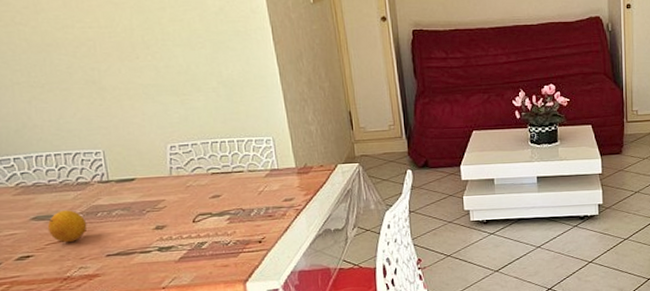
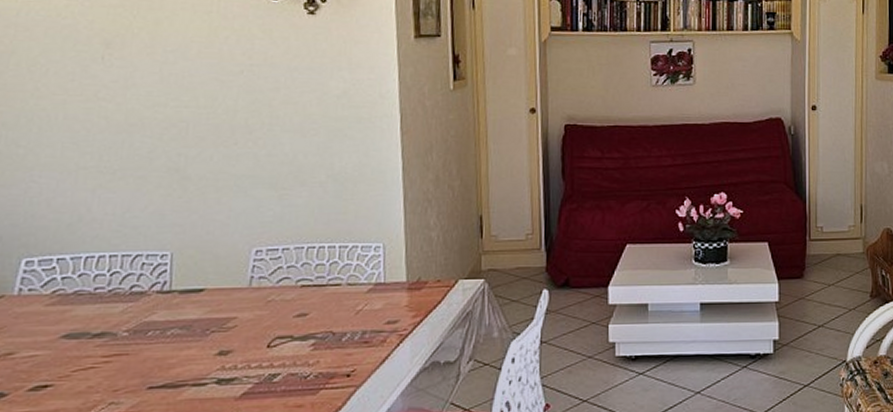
fruit: present [46,210,88,243] -> none [79,327,132,370]

